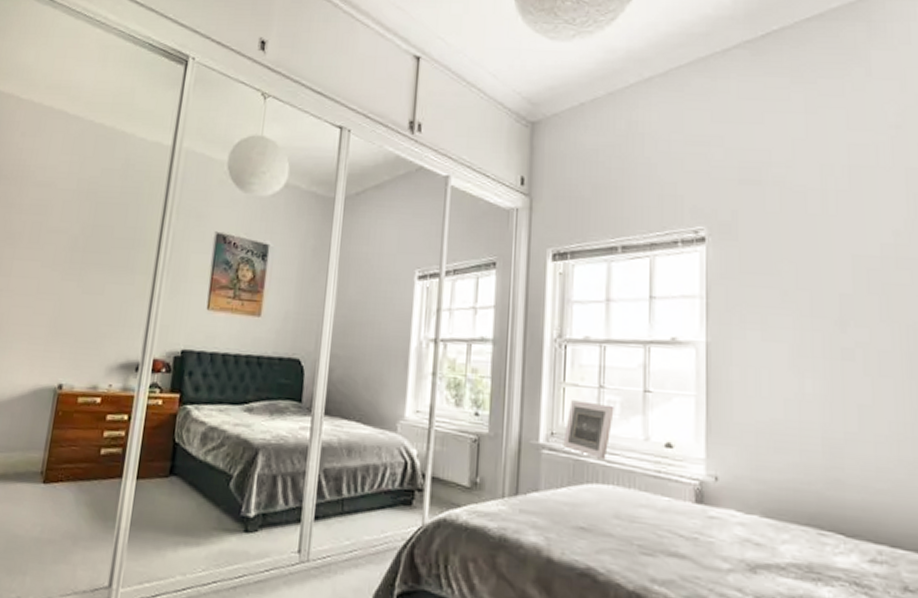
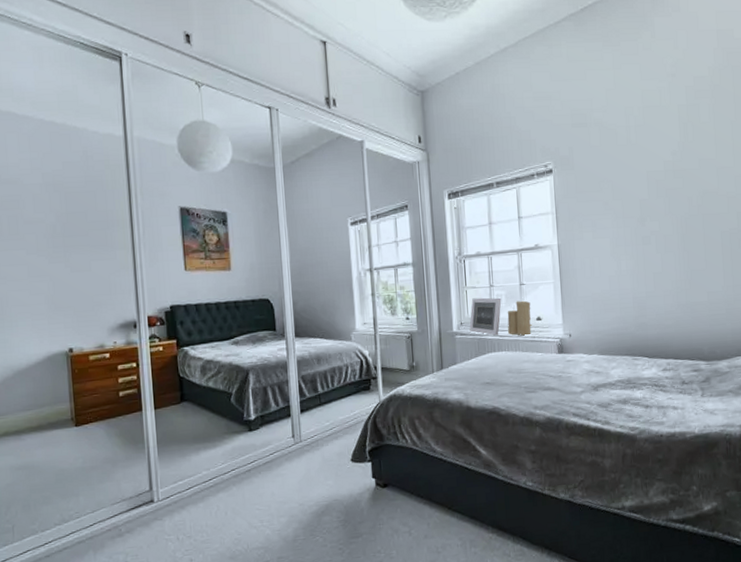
candle: none [620,408,658,468] -> present [507,296,531,336]

